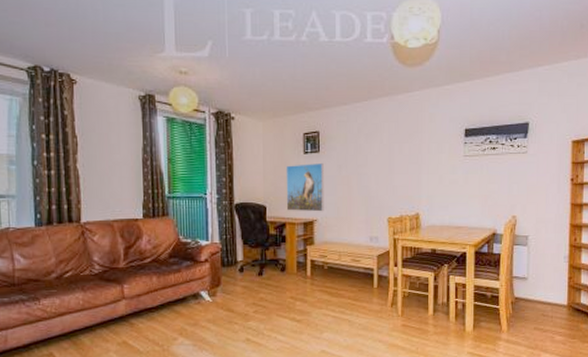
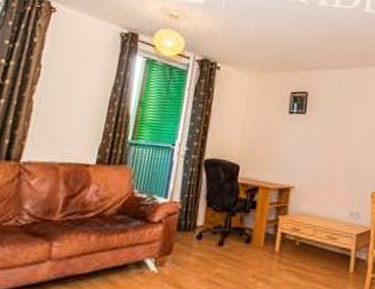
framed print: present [286,163,324,212] -> none [262,123,309,179]

